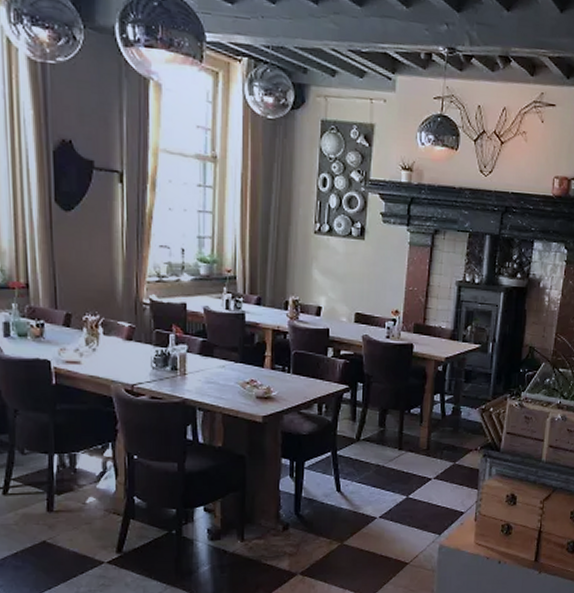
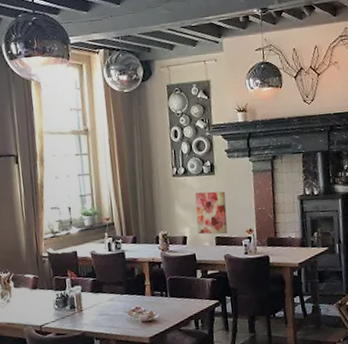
wall art: none [336,258,373,312] -> present [195,191,228,235]

